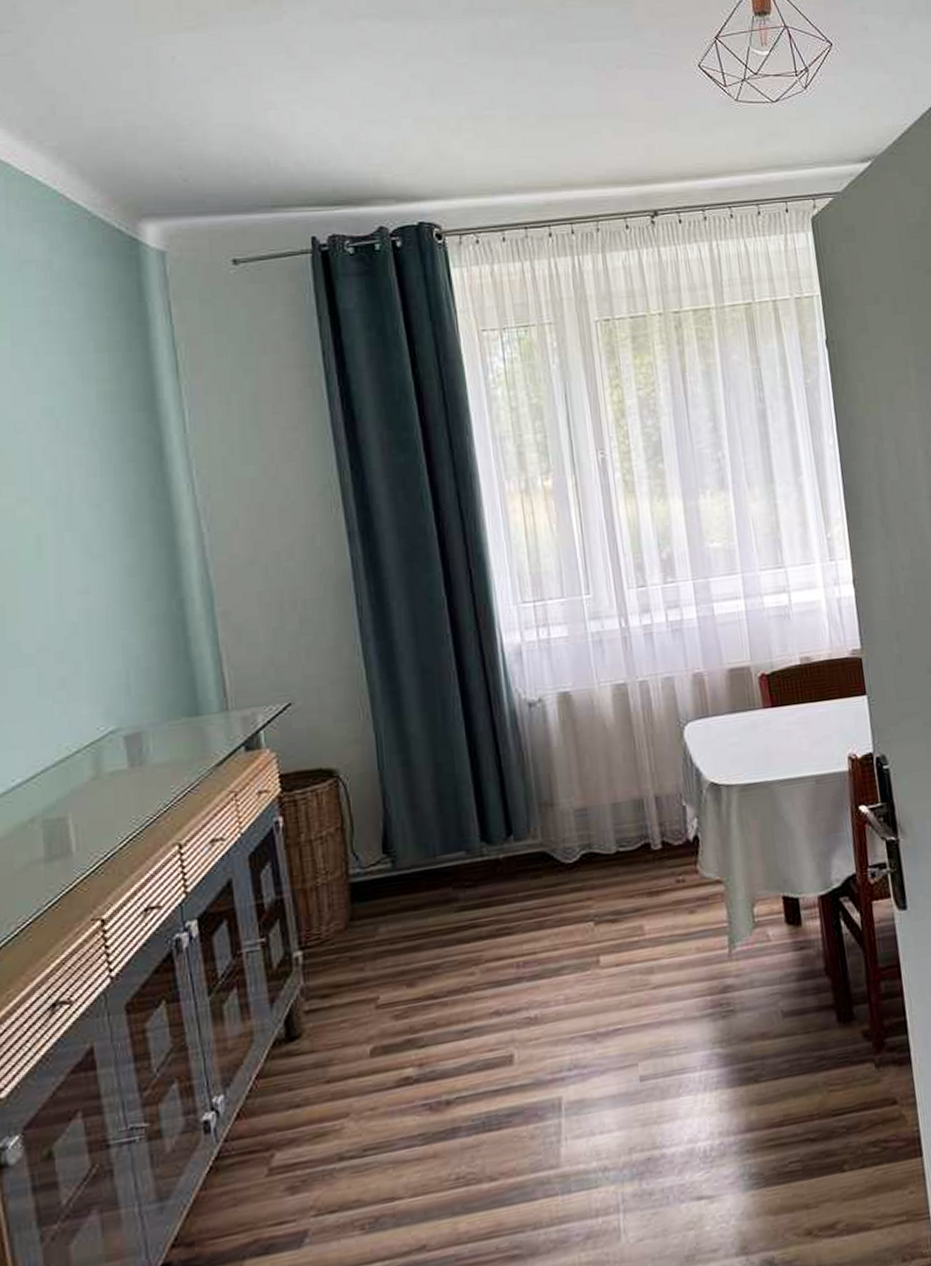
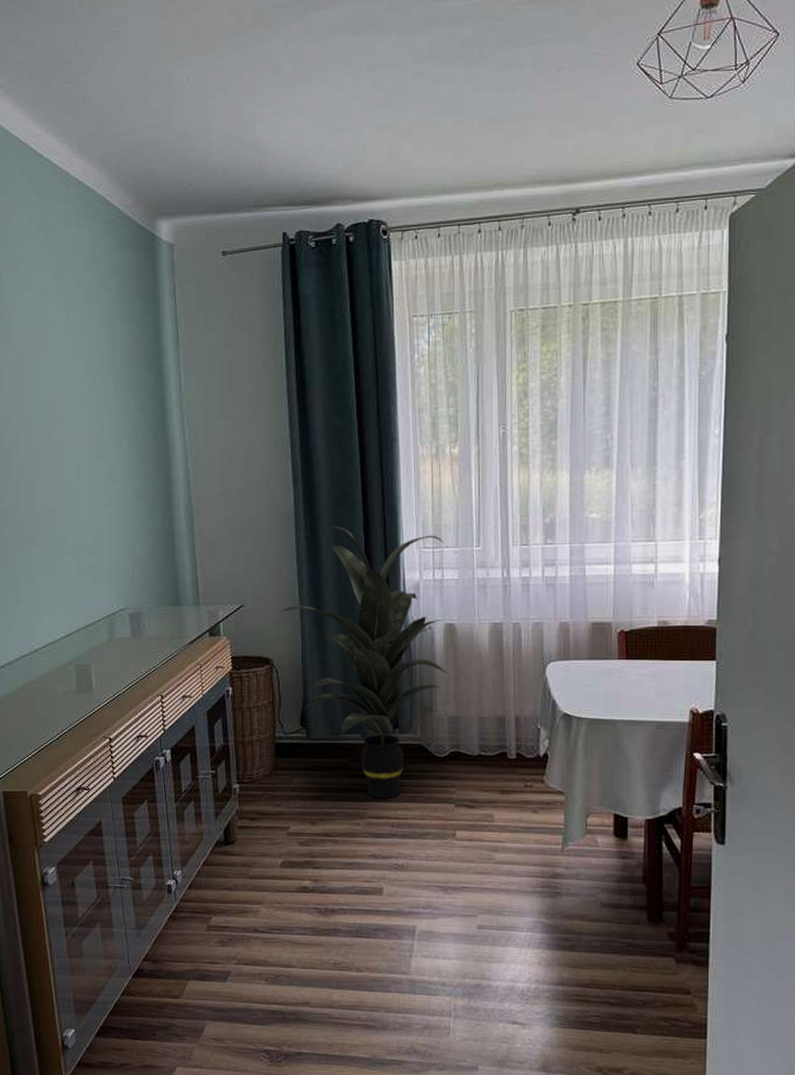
indoor plant: none [341,586,568,934] -> present [279,525,448,798]

